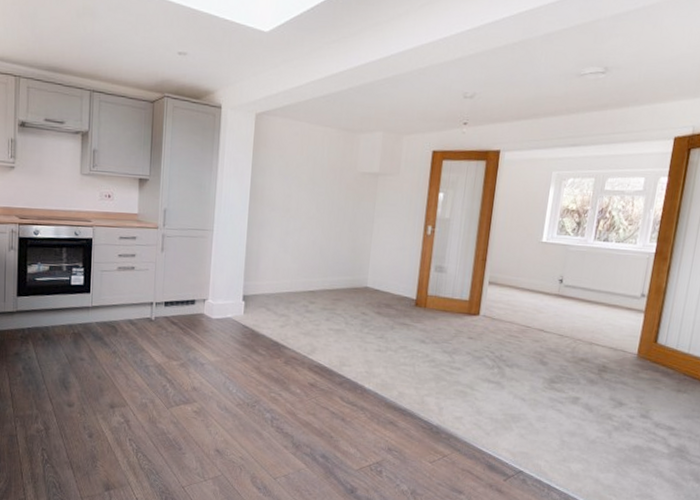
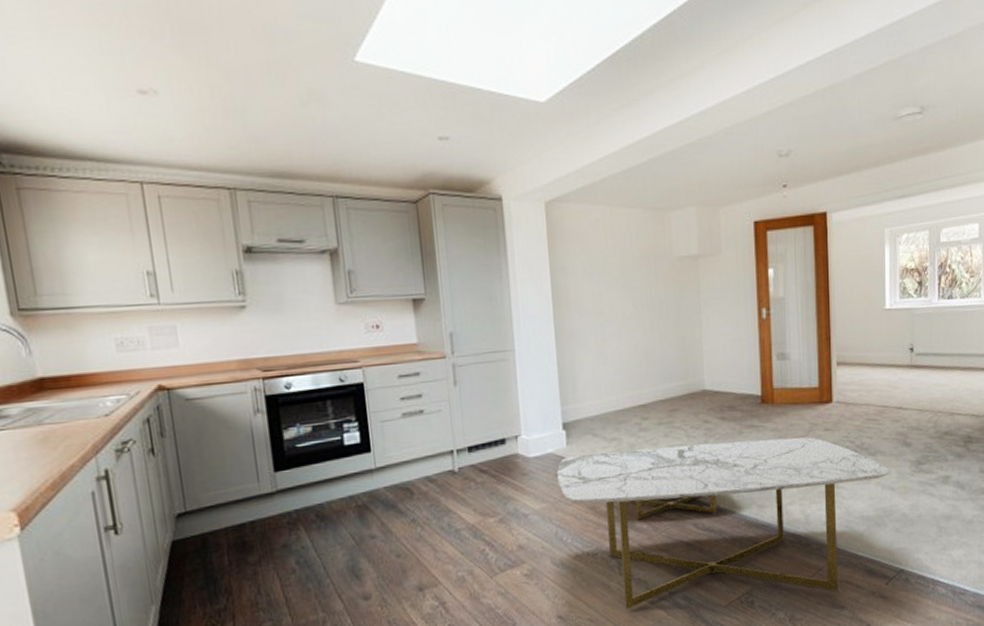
coffee table: none [232,323,524,477] -> present [557,437,890,609]

